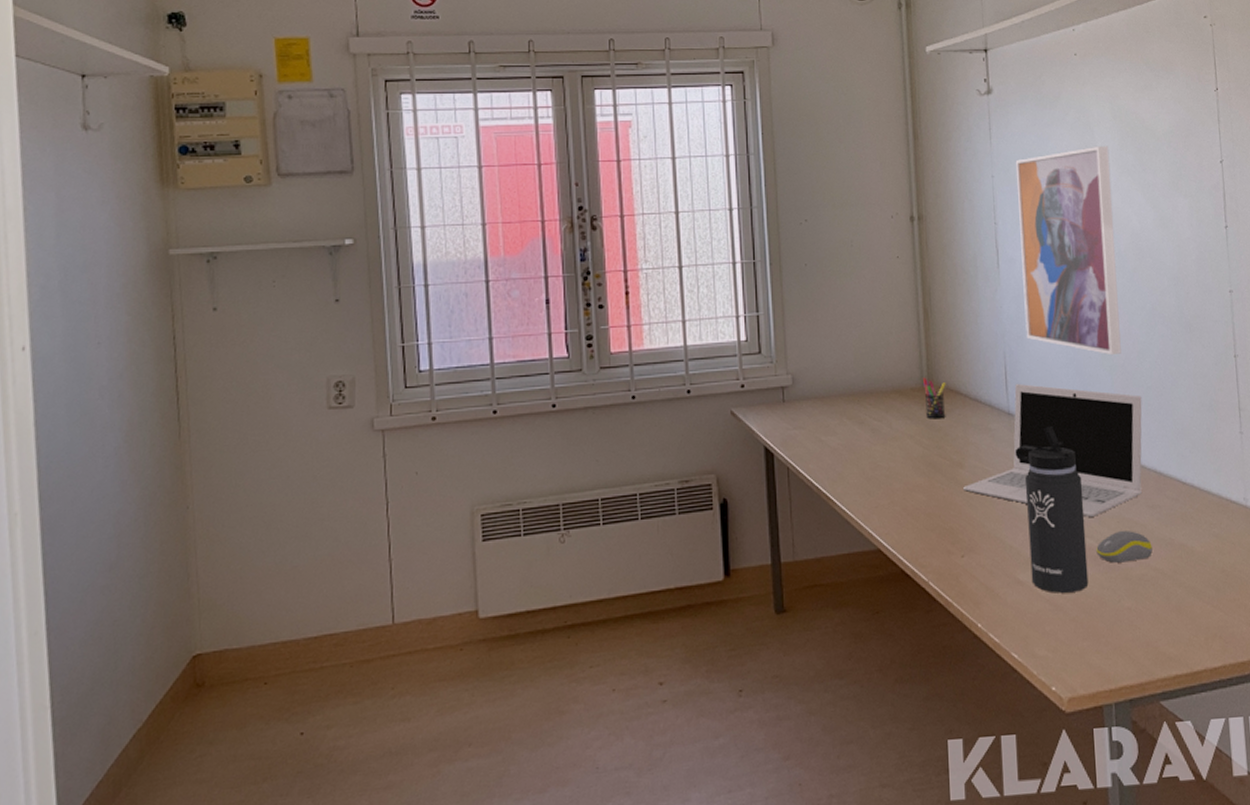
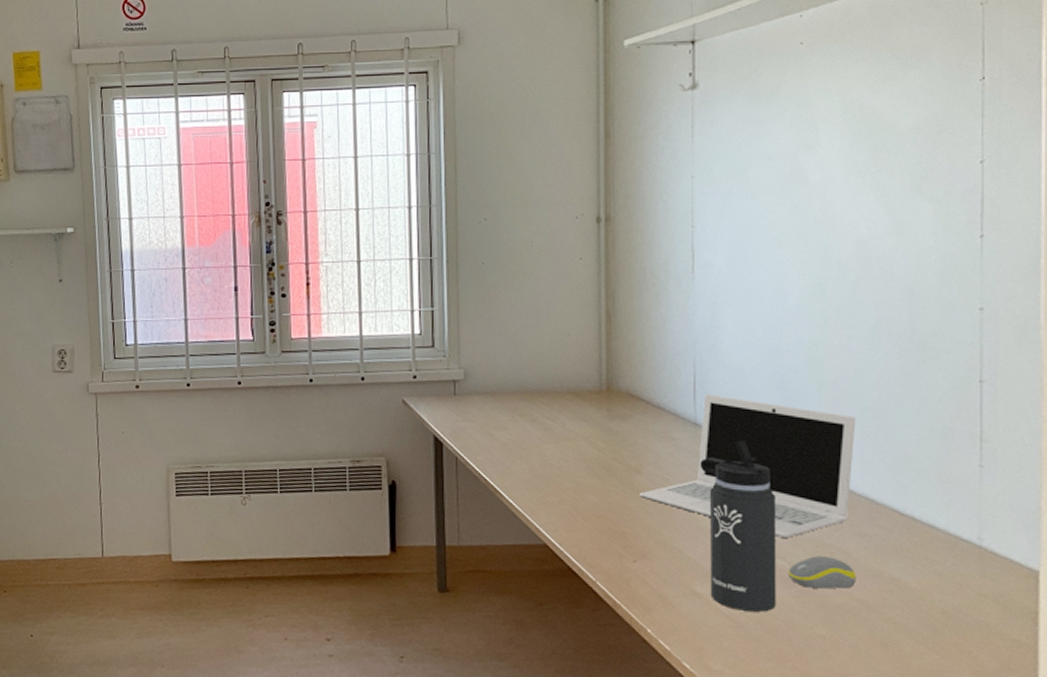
pen holder: present [923,377,946,419] -> none [602,381,626,424]
wall art: present [1015,145,1121,356] -> none [720,144,836,372]

